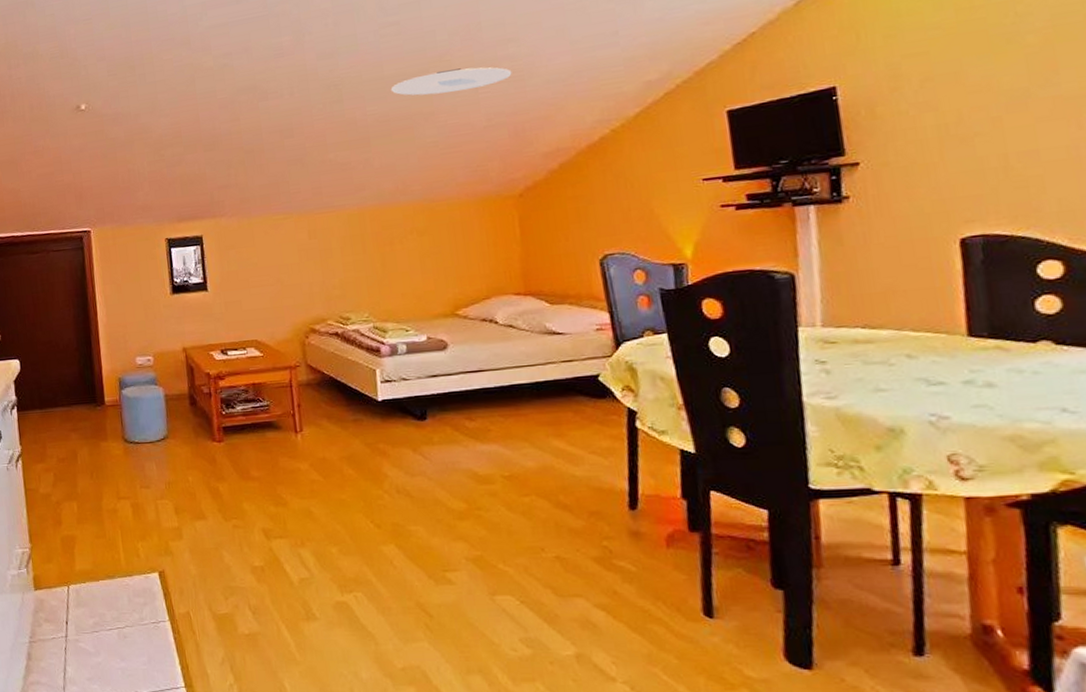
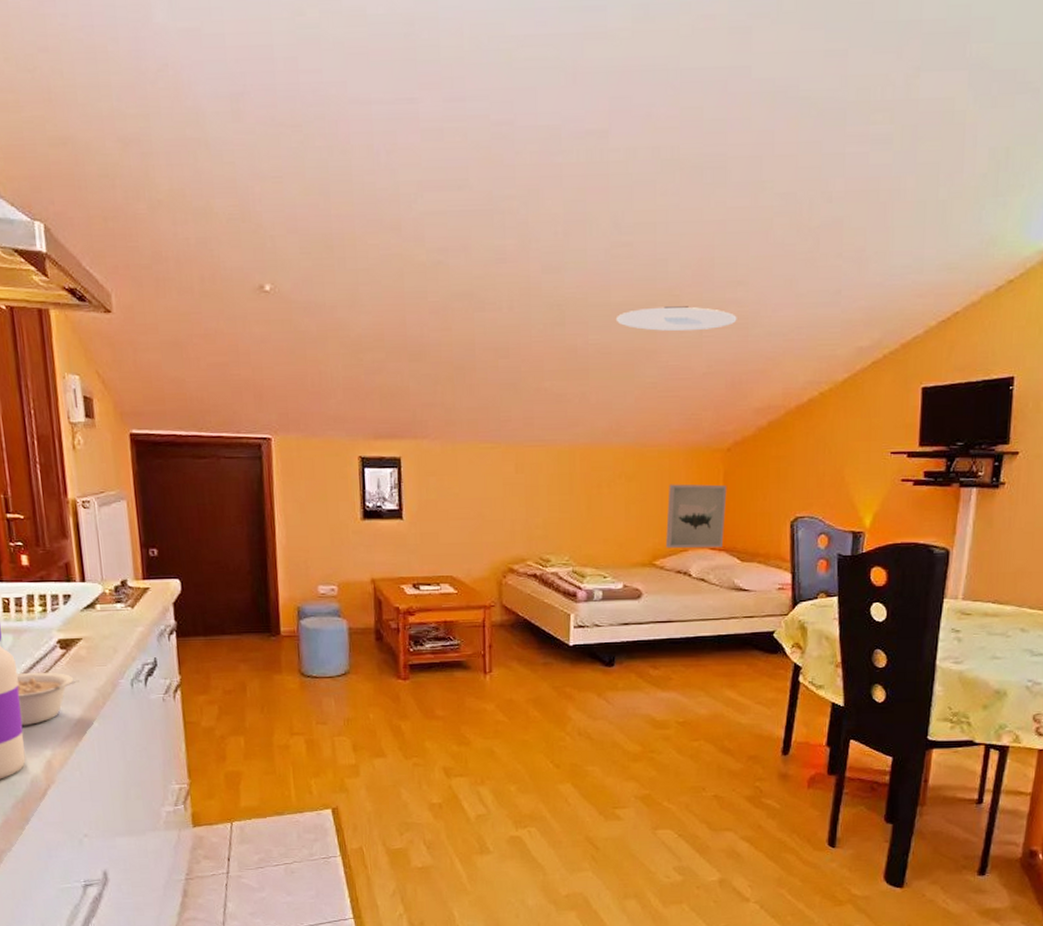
wall art: none [462,230,528,297] -> present [666,484,727,549]

